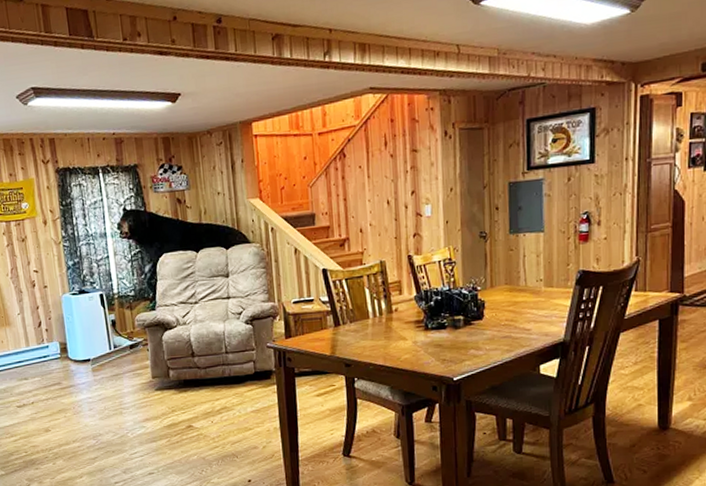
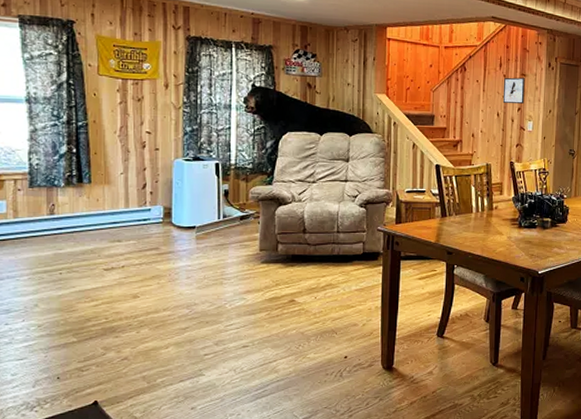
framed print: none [390,154,419,189] -> present [502,77,525,104]

